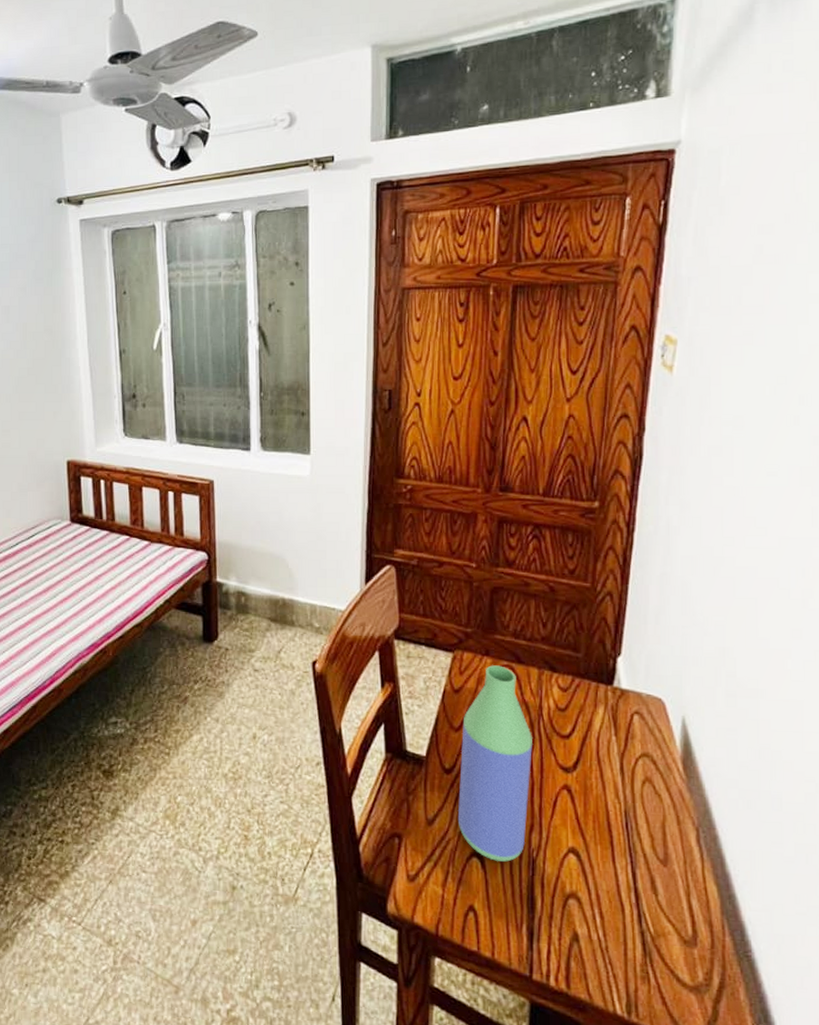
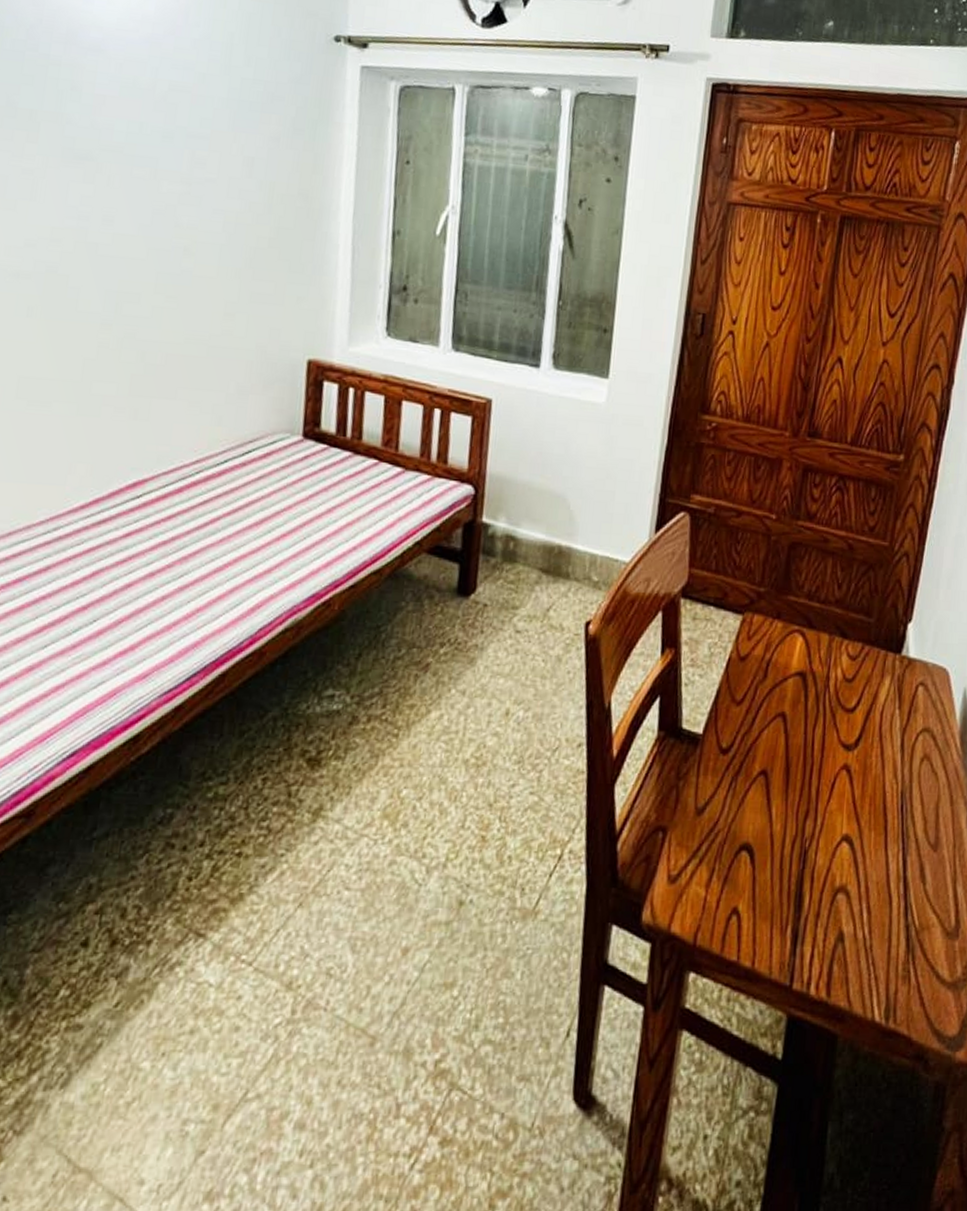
bottle: present [457,665,532,862] -> none [729,630,817,854]

